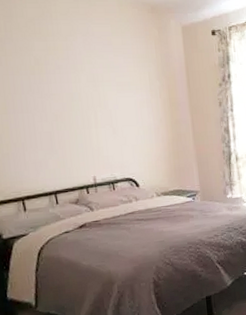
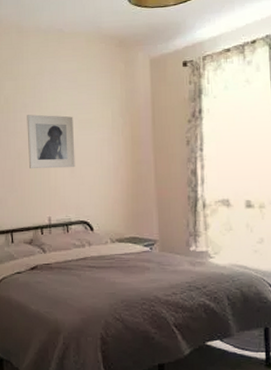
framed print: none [61,76,117,131] -> present [27,114,75,169]

